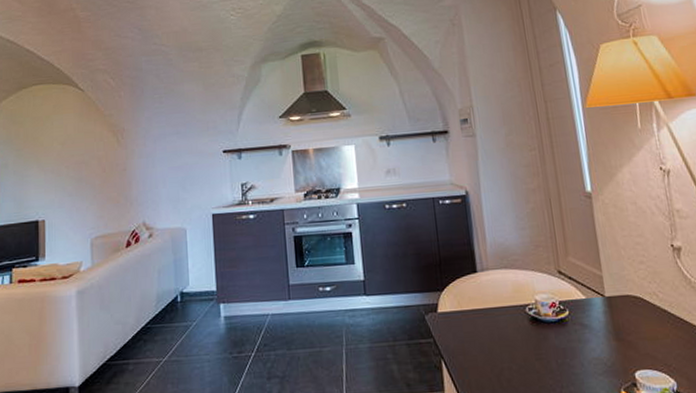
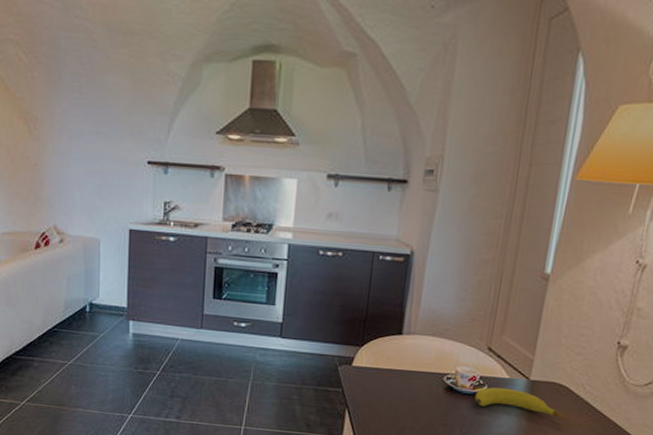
fruit: none [559,309,650,332] -> present [474,387,565,419]

